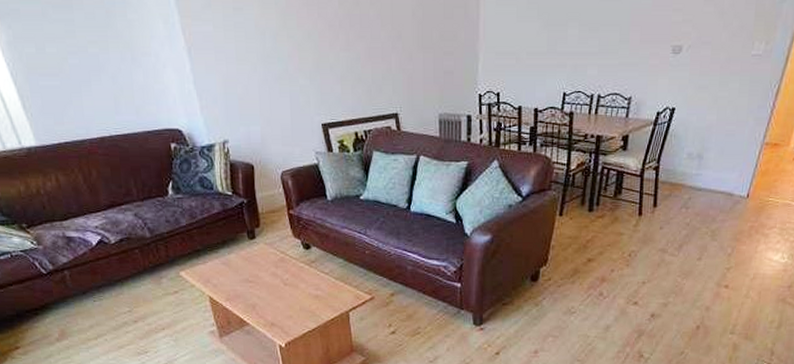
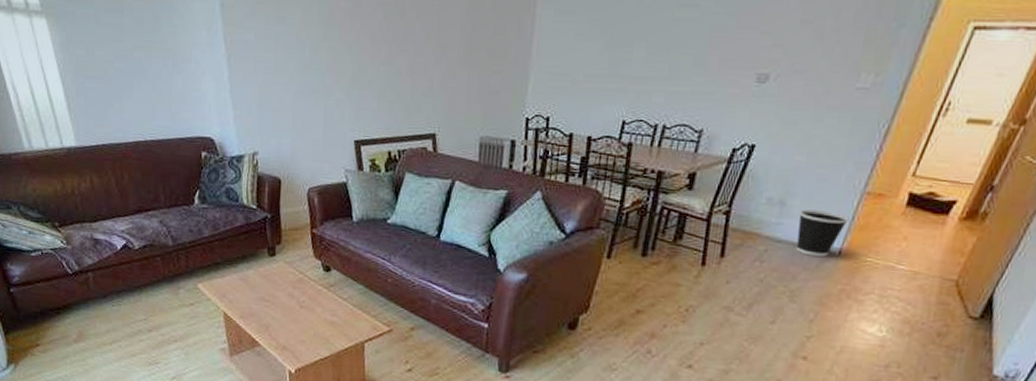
wastebasket: none [713,161,754,200] -> present [796,209,850,257]

